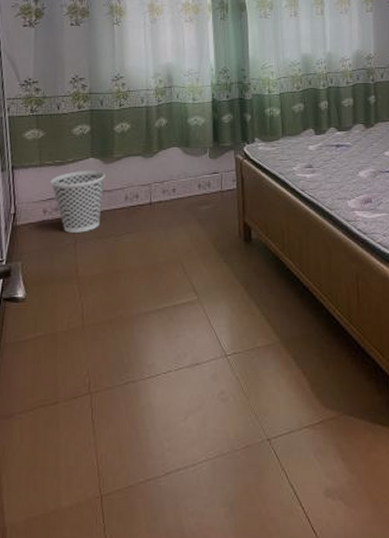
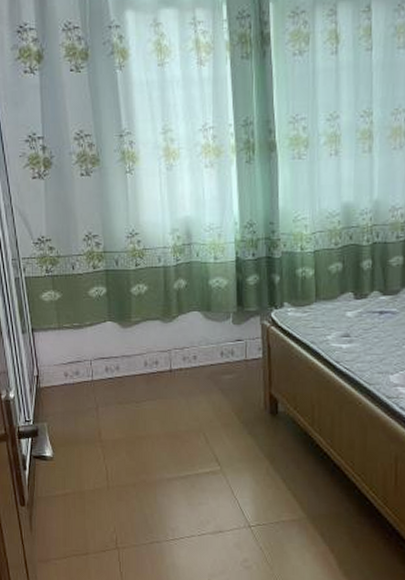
wastebasket: present [50,171,106,233] -> none [70,335,124,397]

